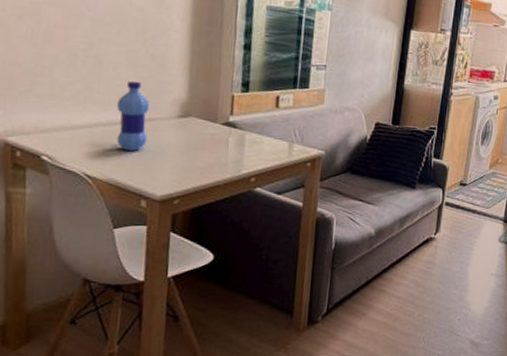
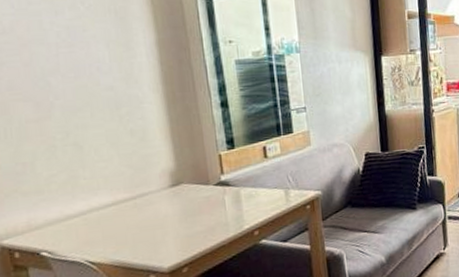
water bottle: present [117,81,150,151] -> none [106,159,144,230]

